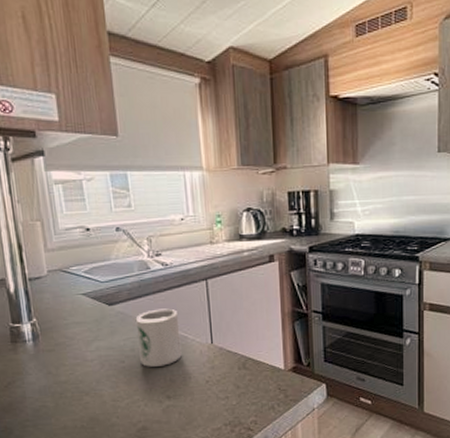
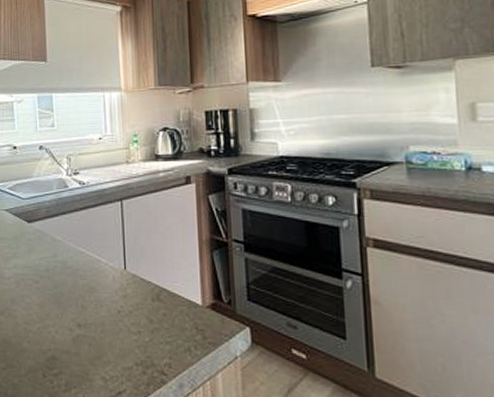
mug: present [135,308,182,367] -> none [51,229,94,290]

